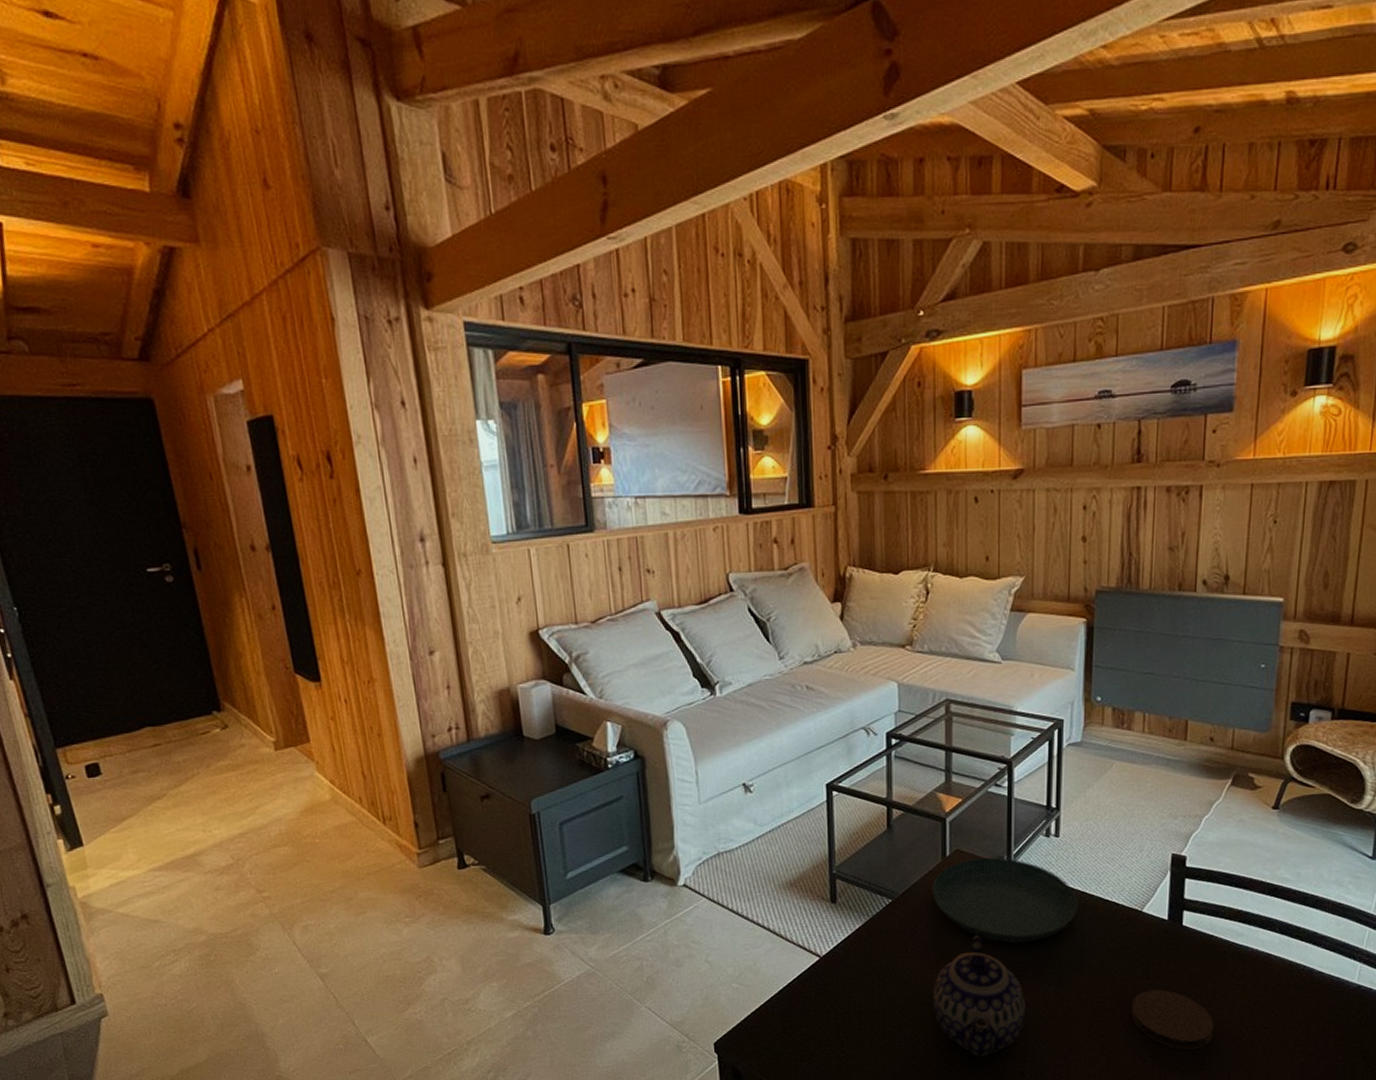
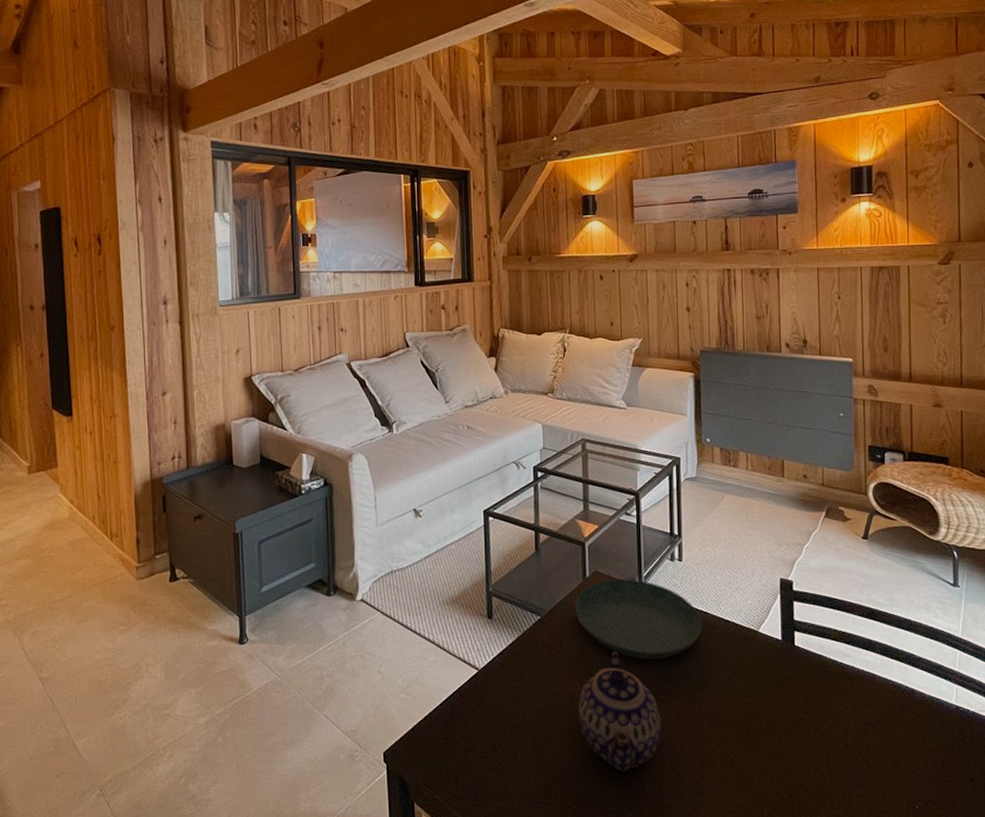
coaster: present [1132,989,1214,1051] -> none [756,707,832,769]

